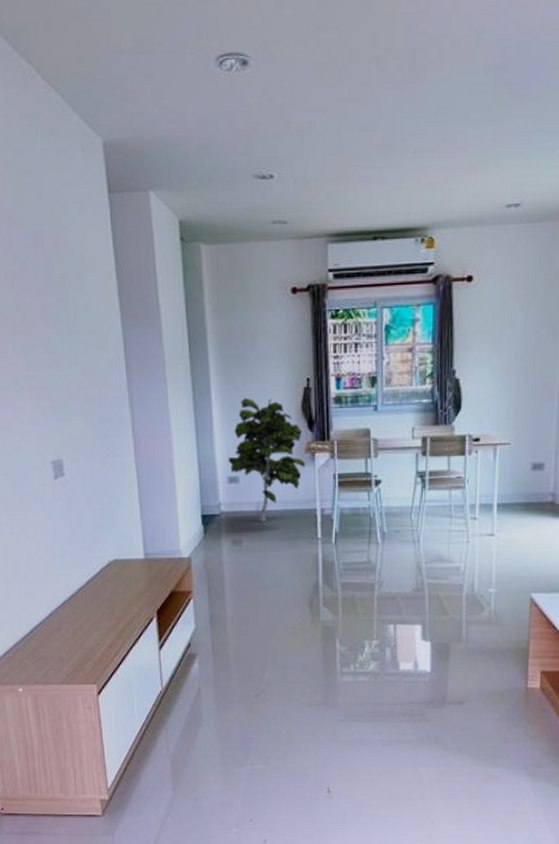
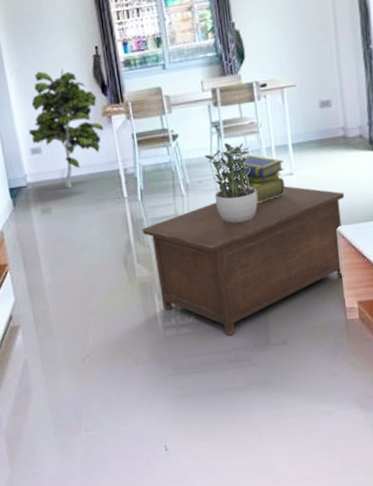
cabinet: none [332,547,544,689] -> present [142,186,345,336]
potted plant: none [405,494,454,577] -> present [204,142,257,222]
stack of books: none [424,510,486,561] -> present [225,154,286,204]

